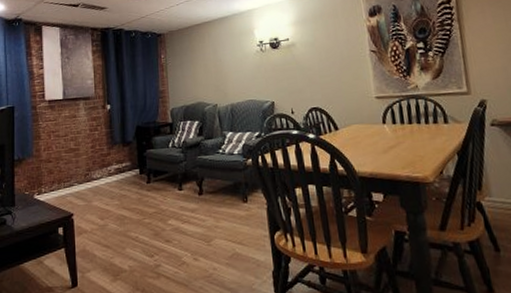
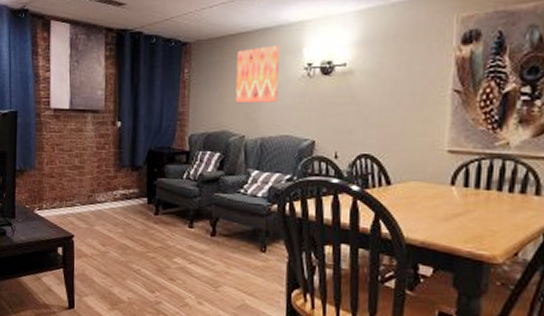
wall art: none [203,29,240,79] -> present [235,44,281,104]

